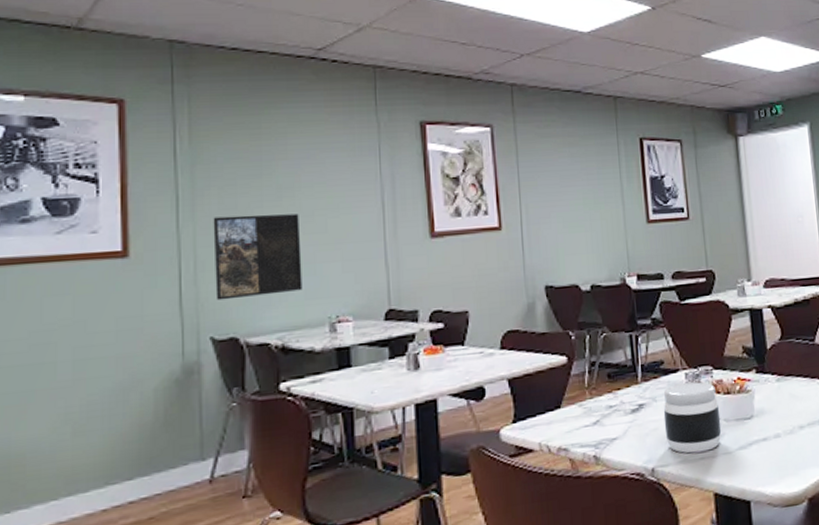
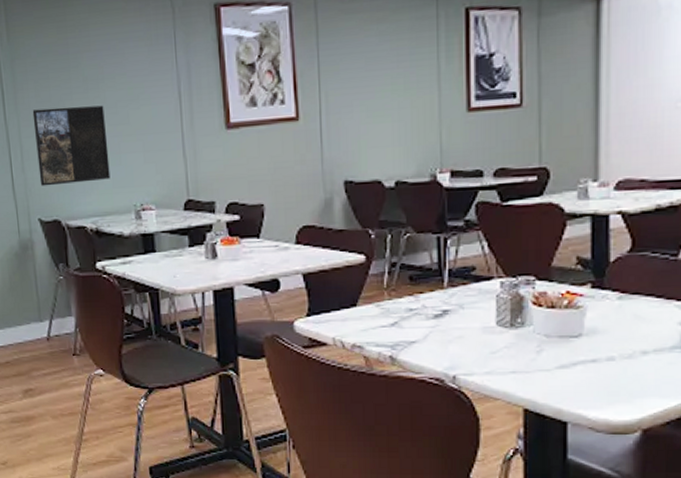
jar: present [663,382,722,454] -> none [471,292,540,366]

